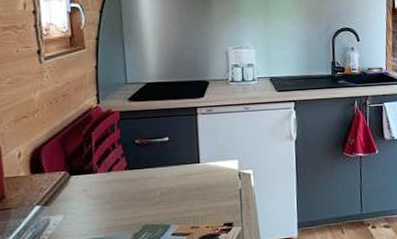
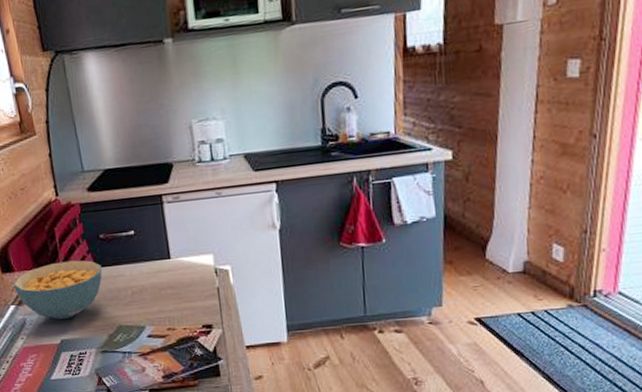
cereal bowl: none [42,162,134,220] -> present [13,260,103,320]

